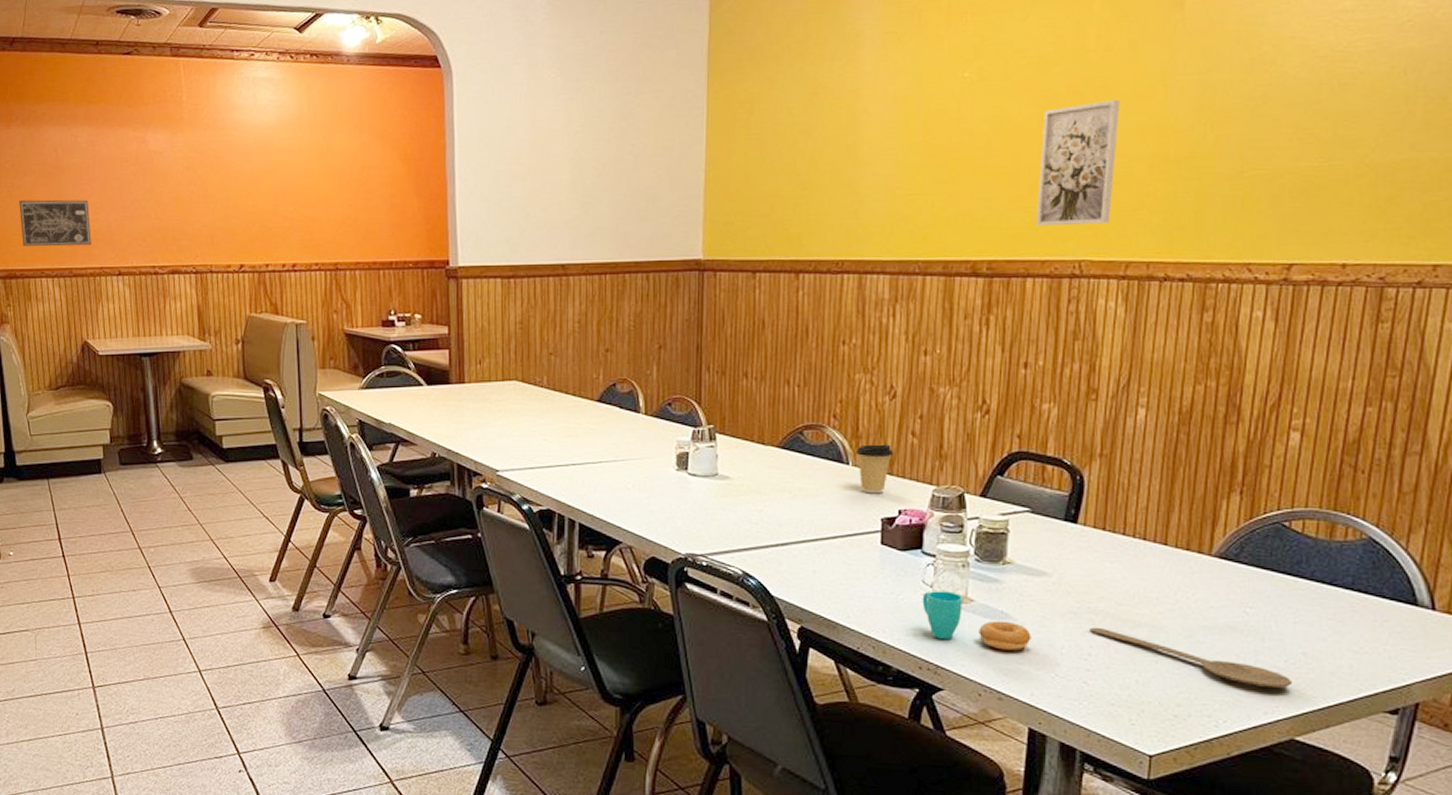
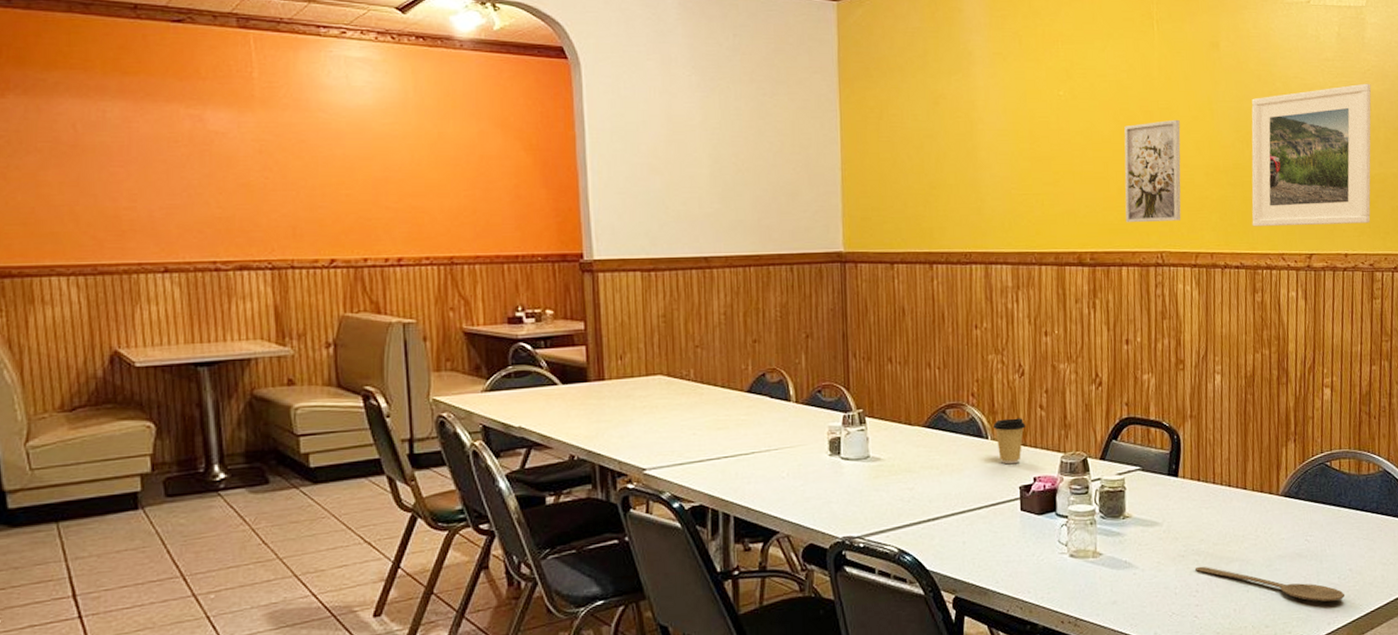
wall art: present [19,199,92,247] -> none [17,183,126,239]
cup: present [922,591,1031,651] -> none [1059,548,1151,597]
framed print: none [1208,38,1410,230] -> present [1251,83,1372,227]

